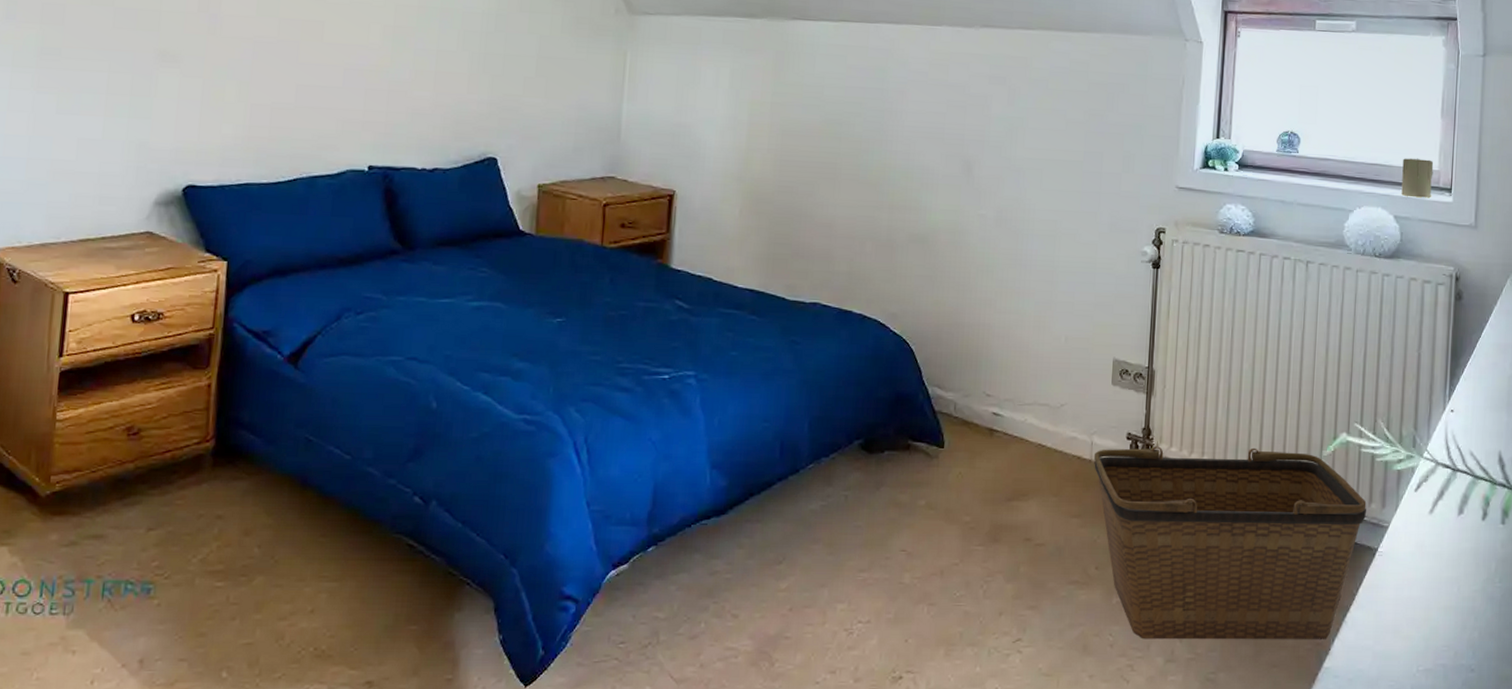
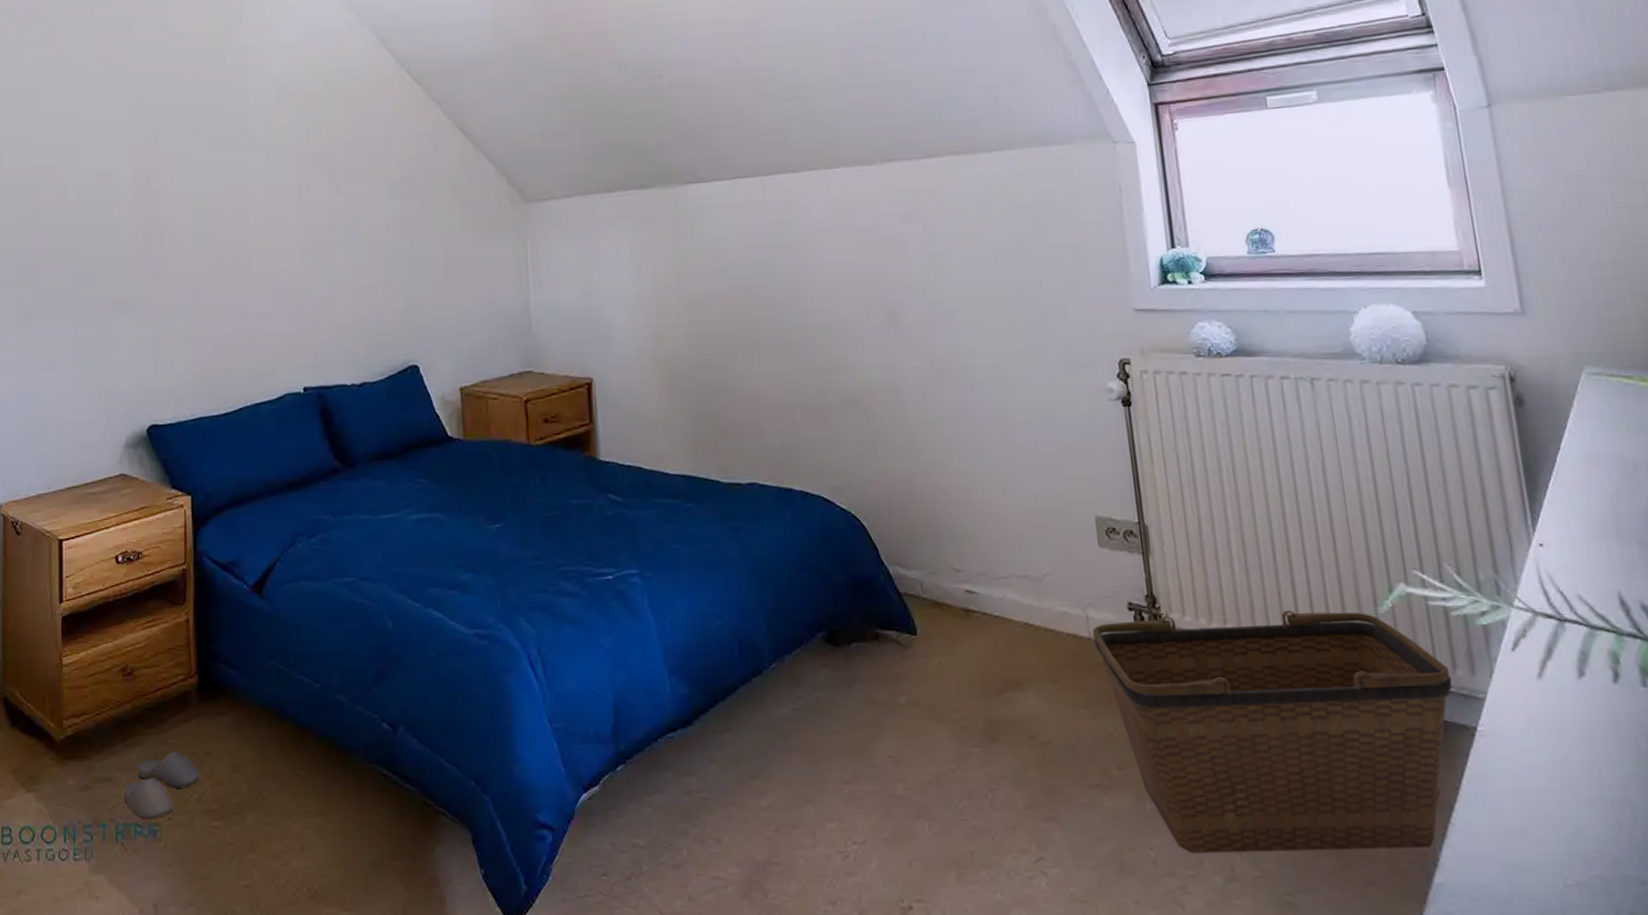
slippers: none [115,512,207,578] -> present [123,751,200,820]
candle: present [1401,158,1434,198] -> none [1409,239,1455,287]

